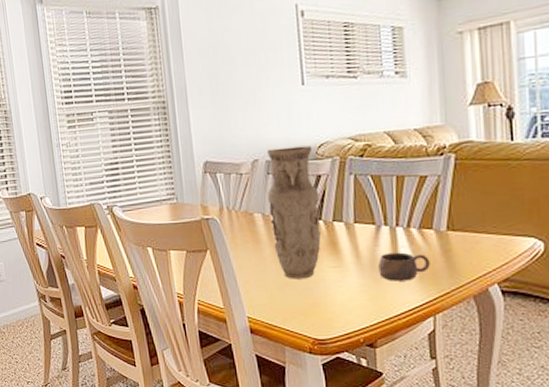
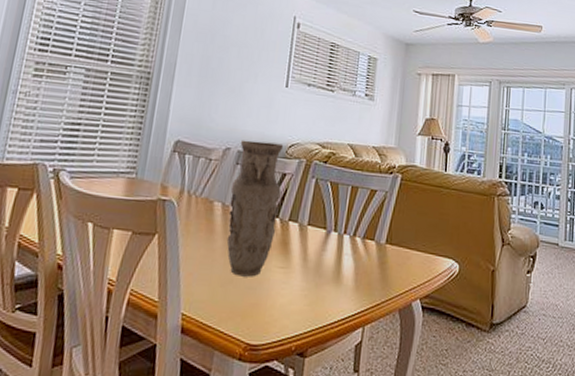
cup: present [378,252,430,281] -> none [321,258,368,289]

